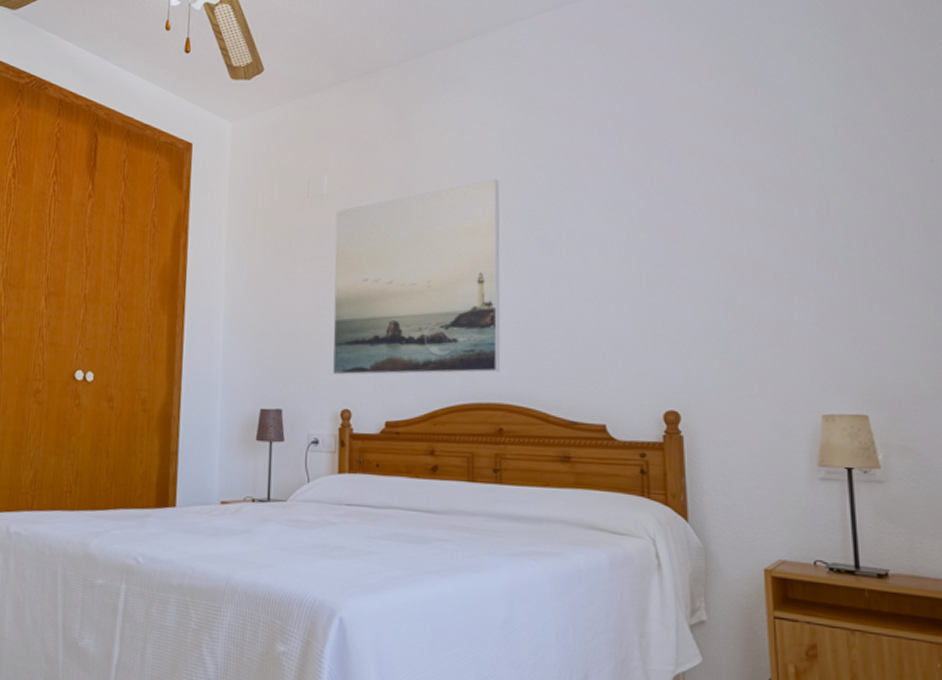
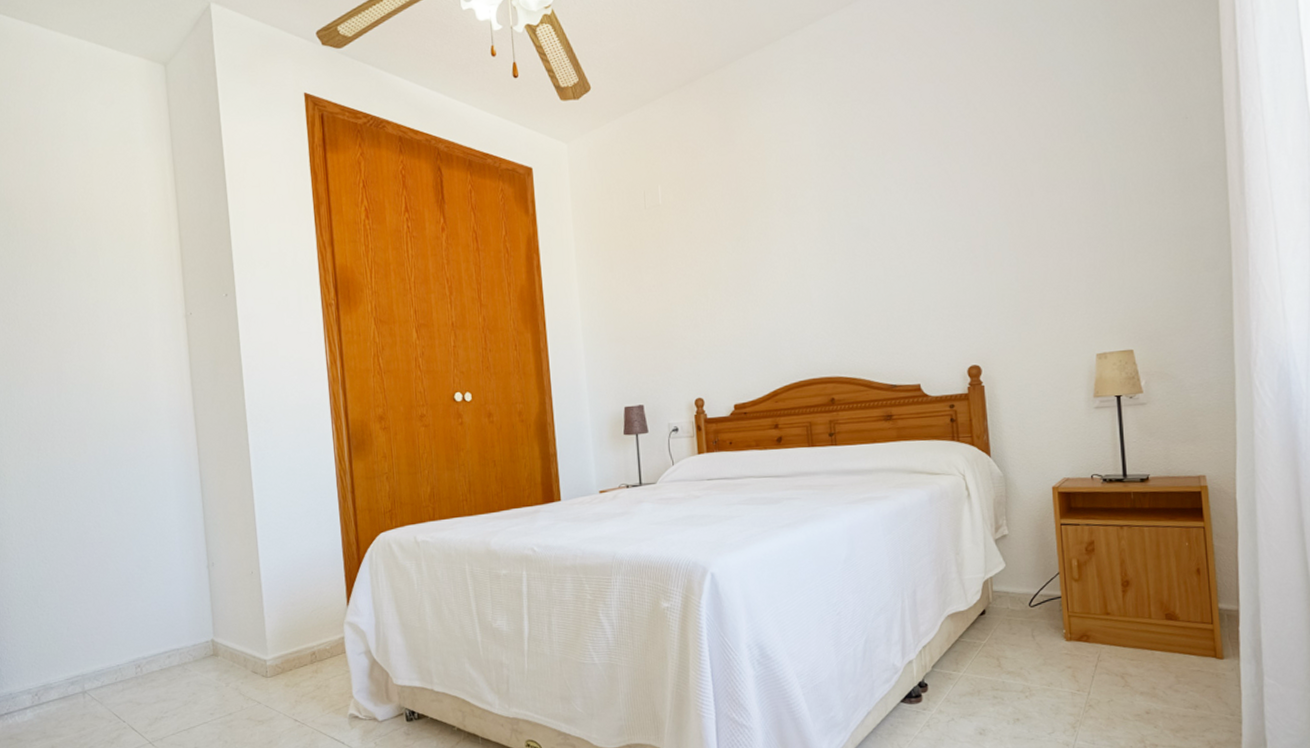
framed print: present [332,179,500,375] -> none [672,174,828,369]

